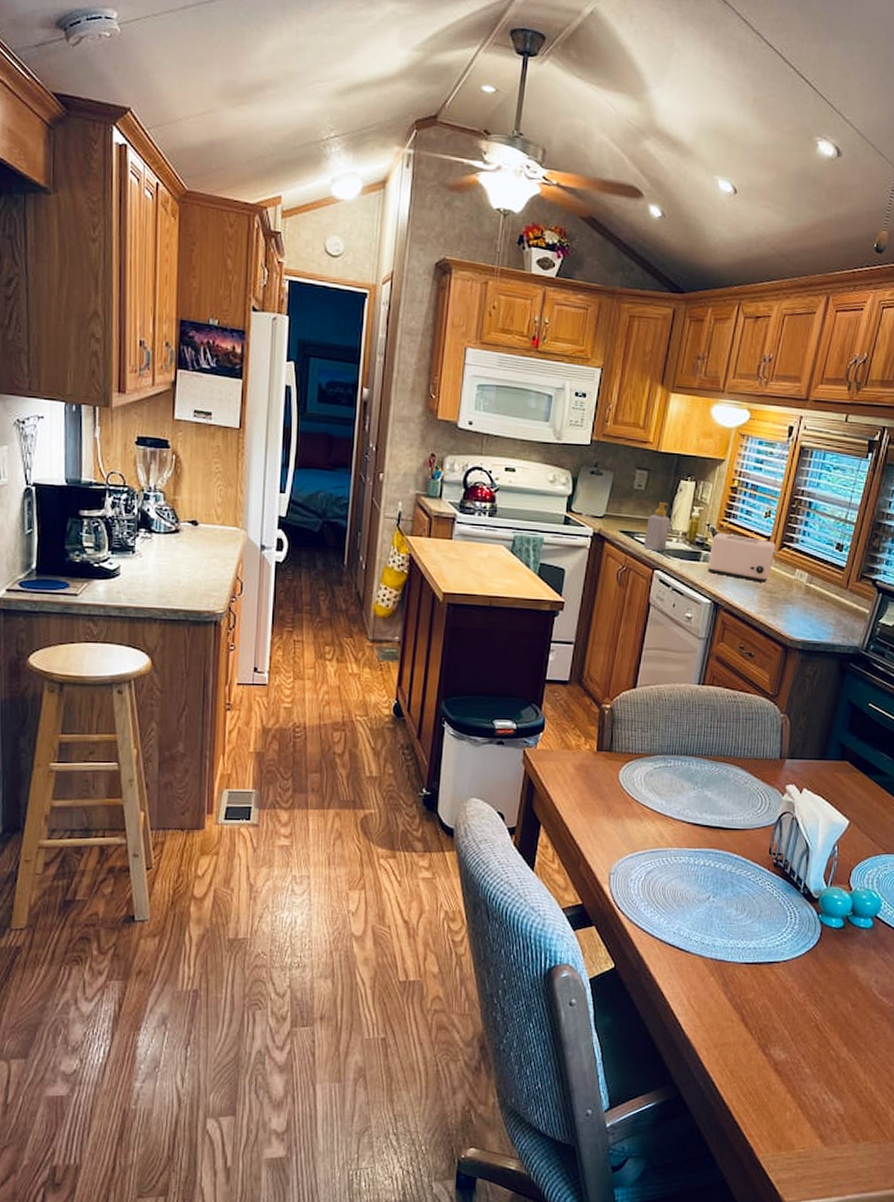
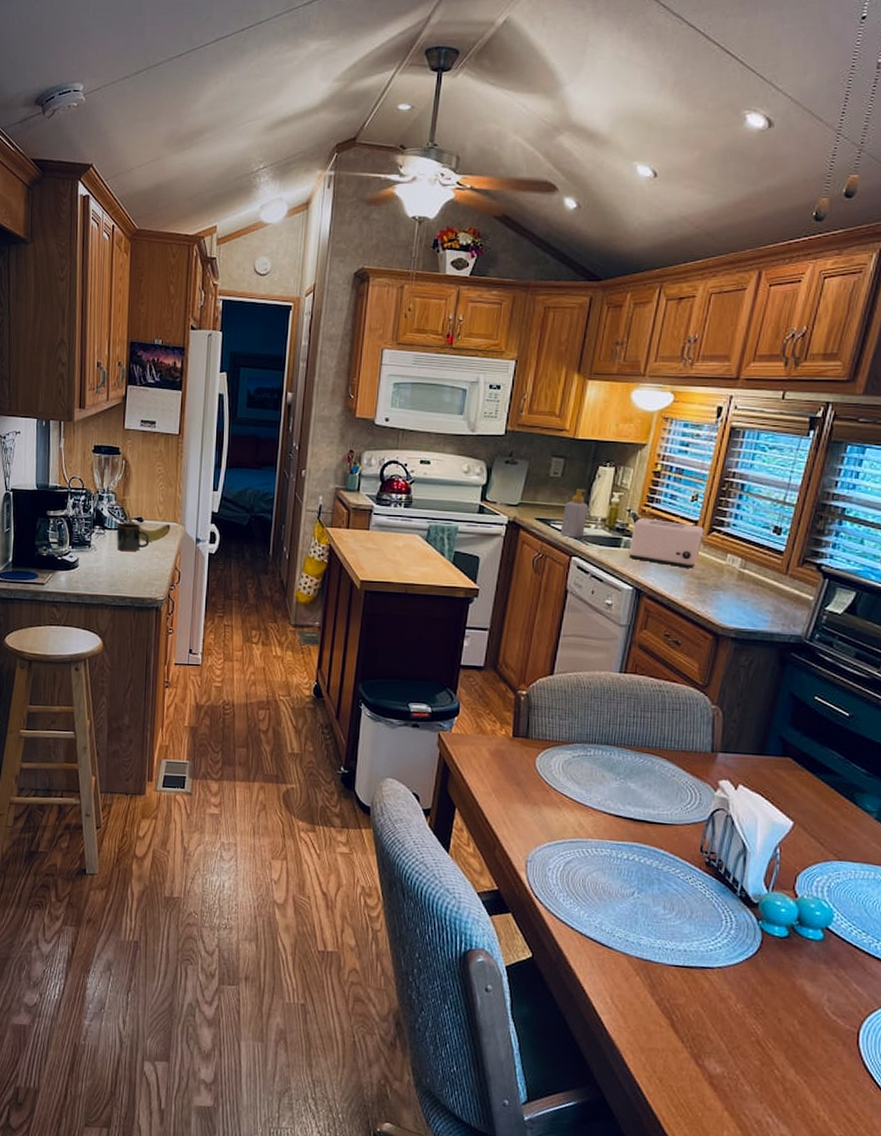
mug: none [166,526,205,559] -> present [116,522,149,552]
fruit: none [178,510,231,548] -> present [126,509,171,542]

